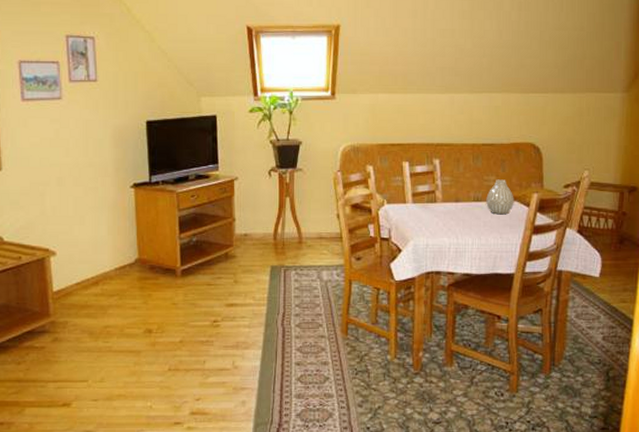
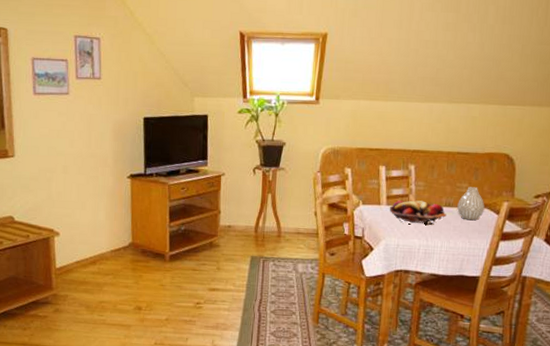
fruit basket: none [415,196,475,222] -> present [389,199,446,225]

